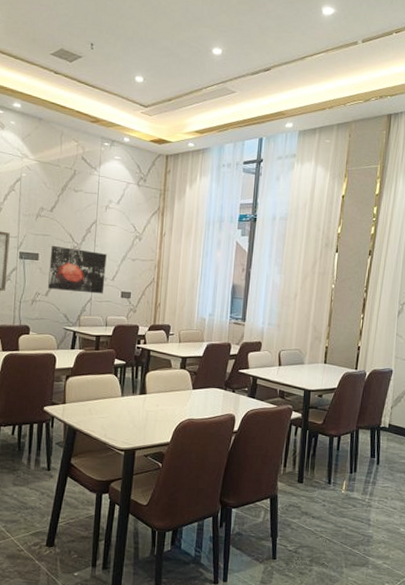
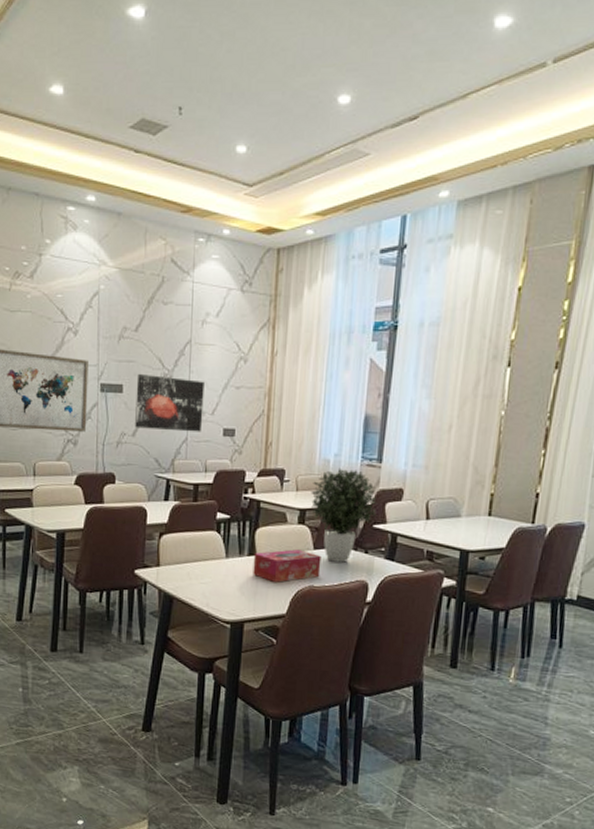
tissue box: none [143,389,199,416] -> present [253,549,322,582]
potted plant: none [190,325,242,400] -> present [311,468,377,563]

